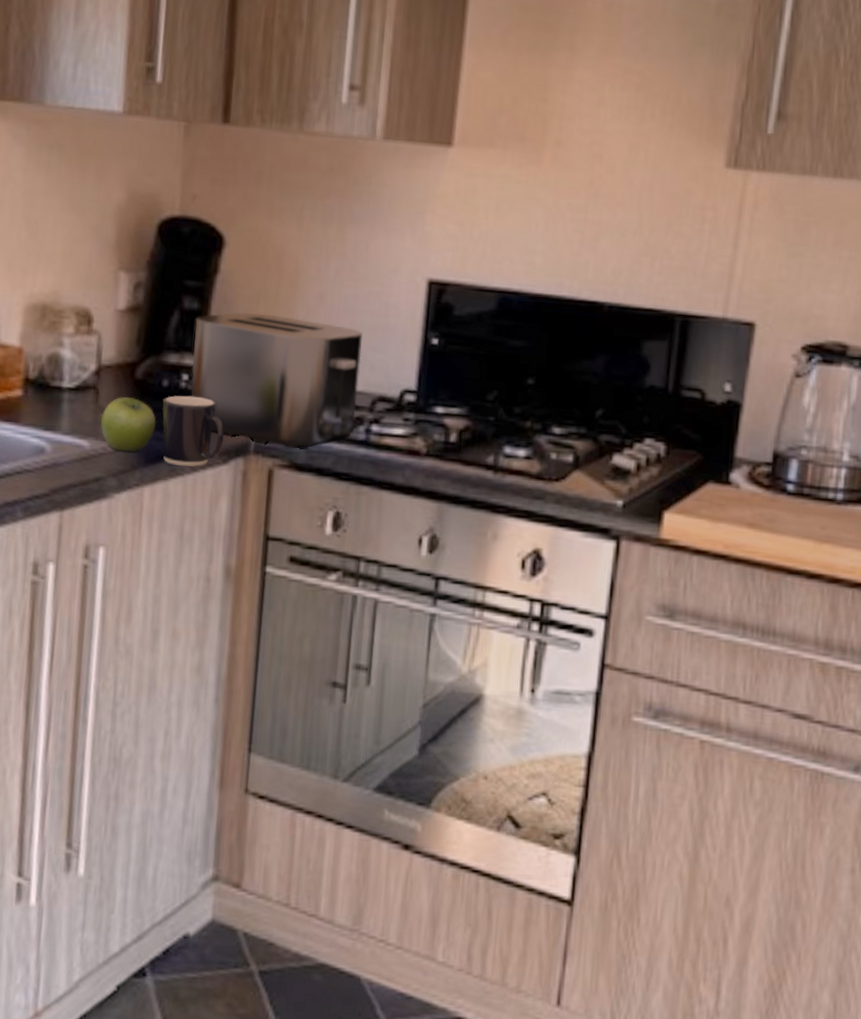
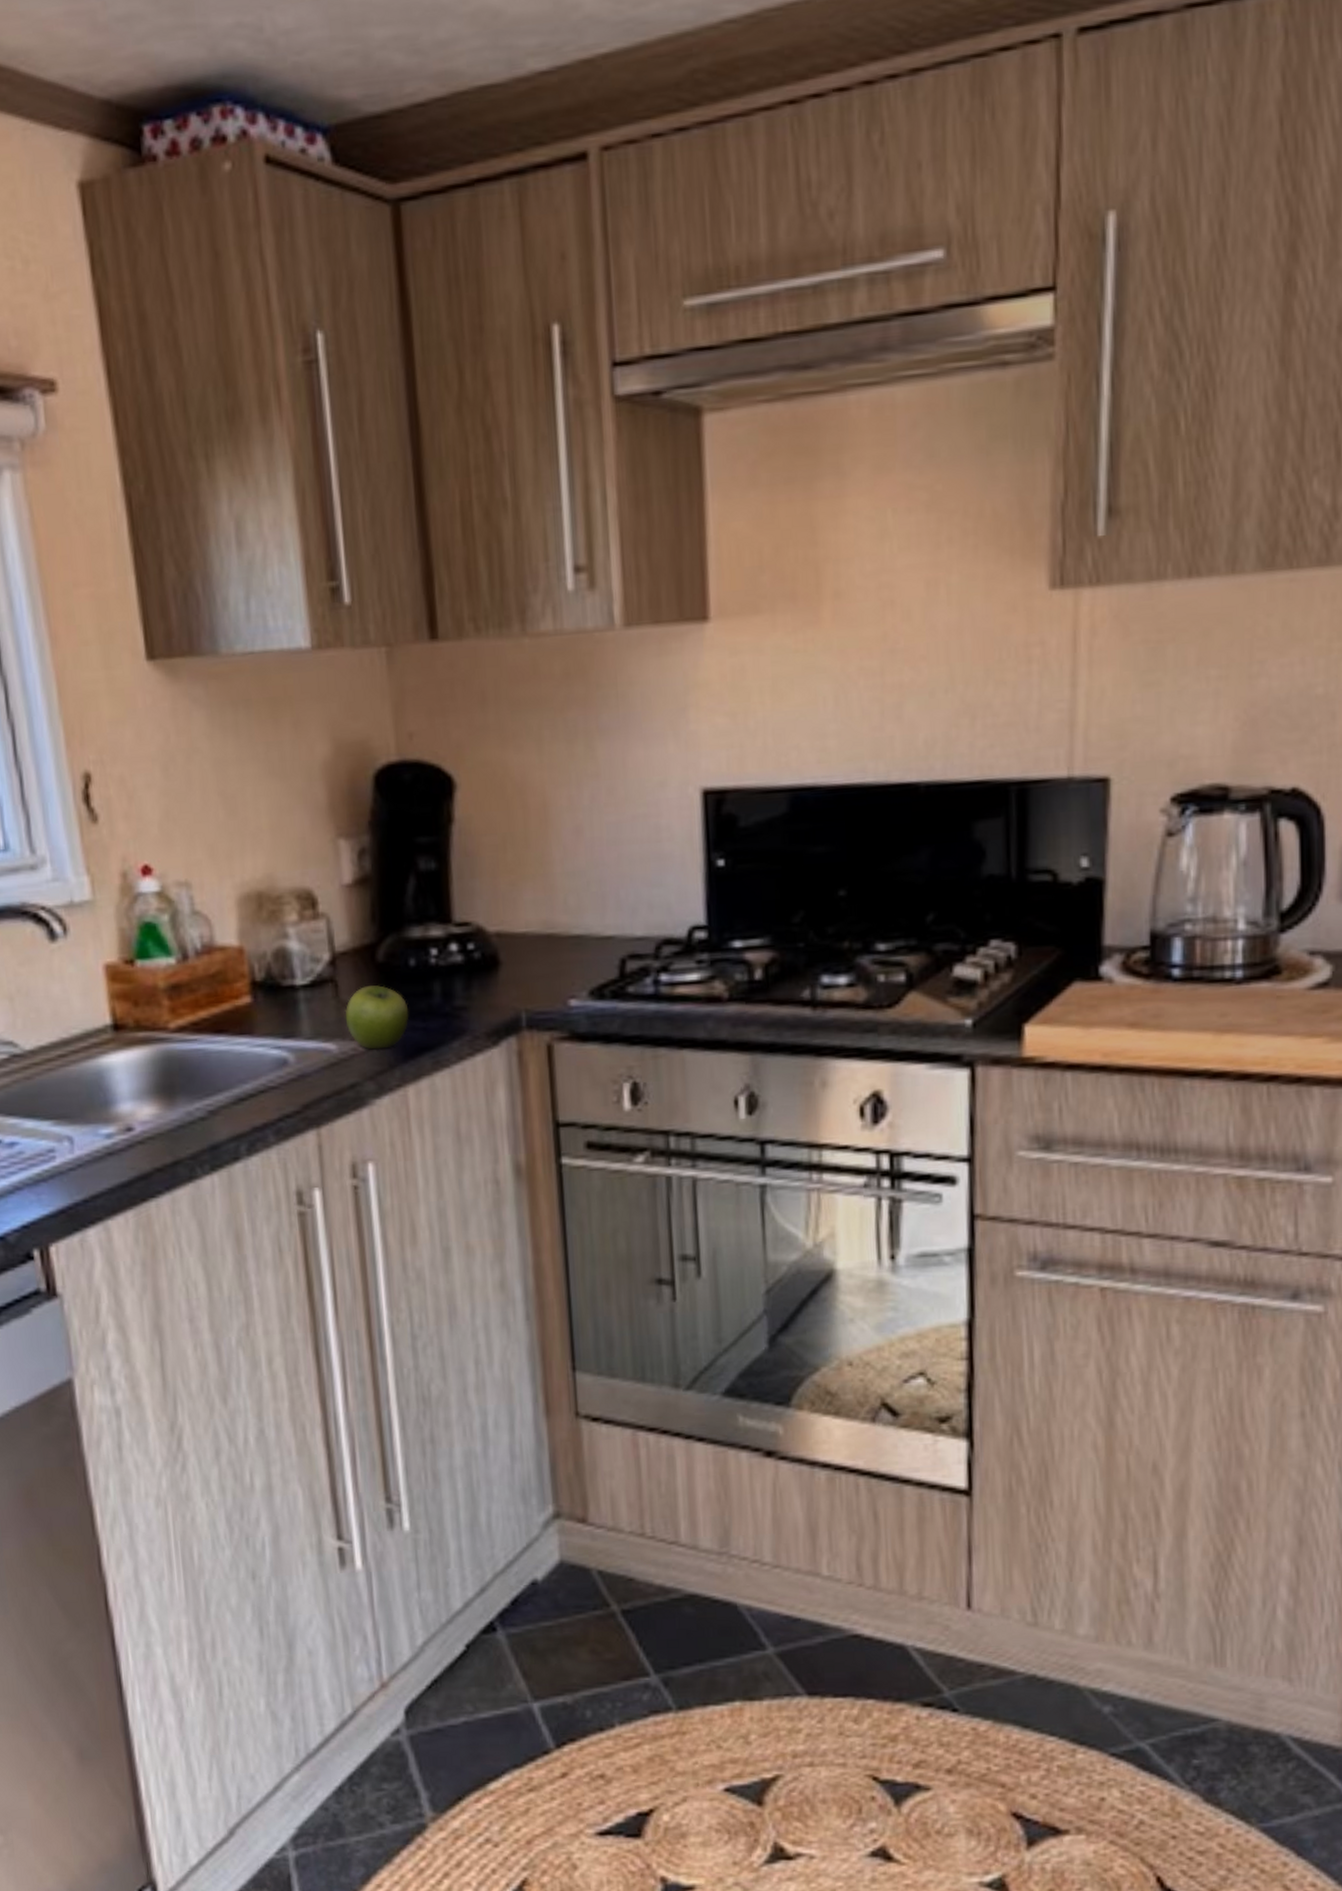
mug: present [162,395,224,467] -> none [412,972,489,1057]
toaster: present [190,312,363,450] -> none [435,861,639,1018]

